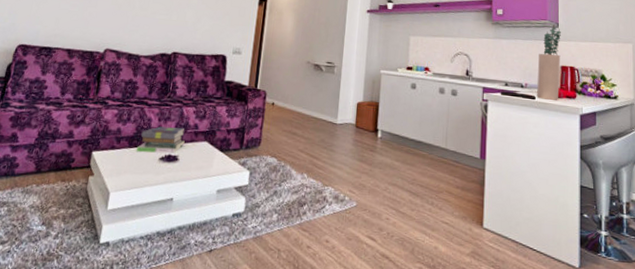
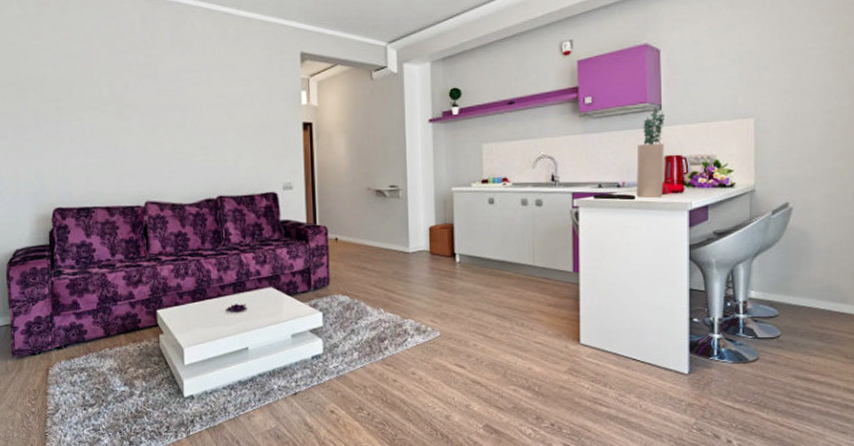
books: present [136,126,185,154] -> none [200,276,249,306]

